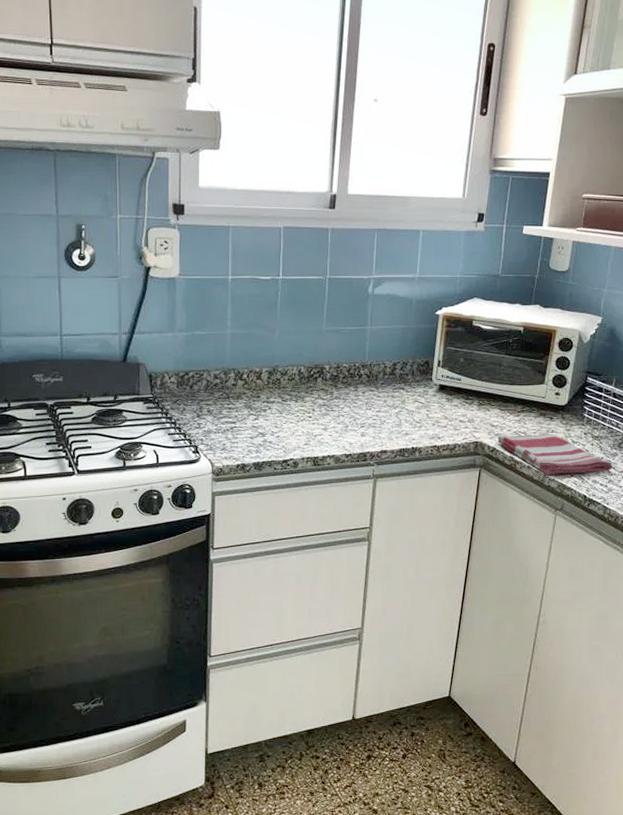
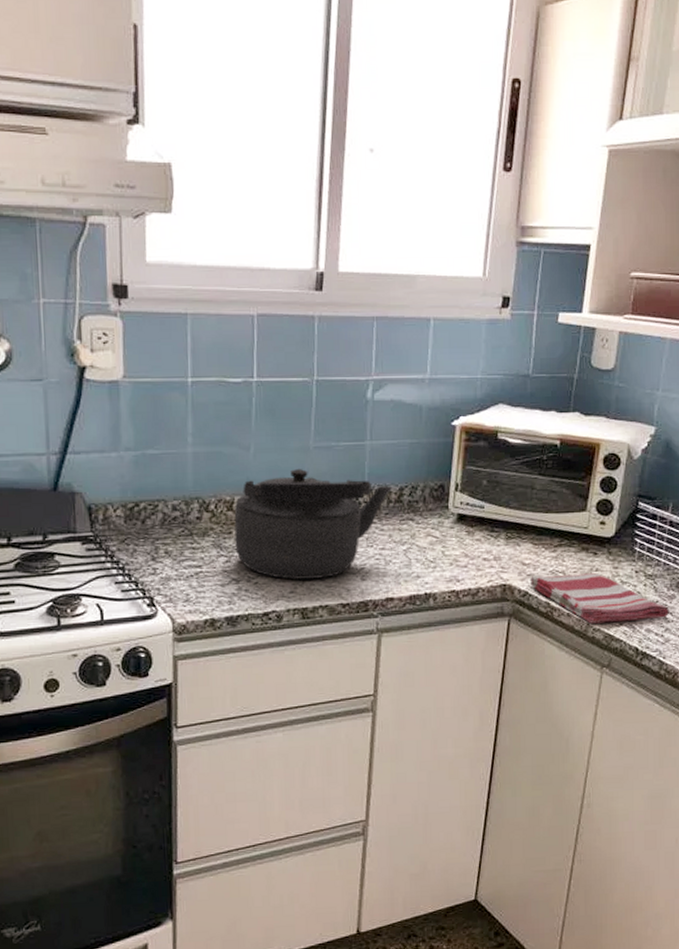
kettle: none [262,347,388,435] -> present [234,468,393,580]

